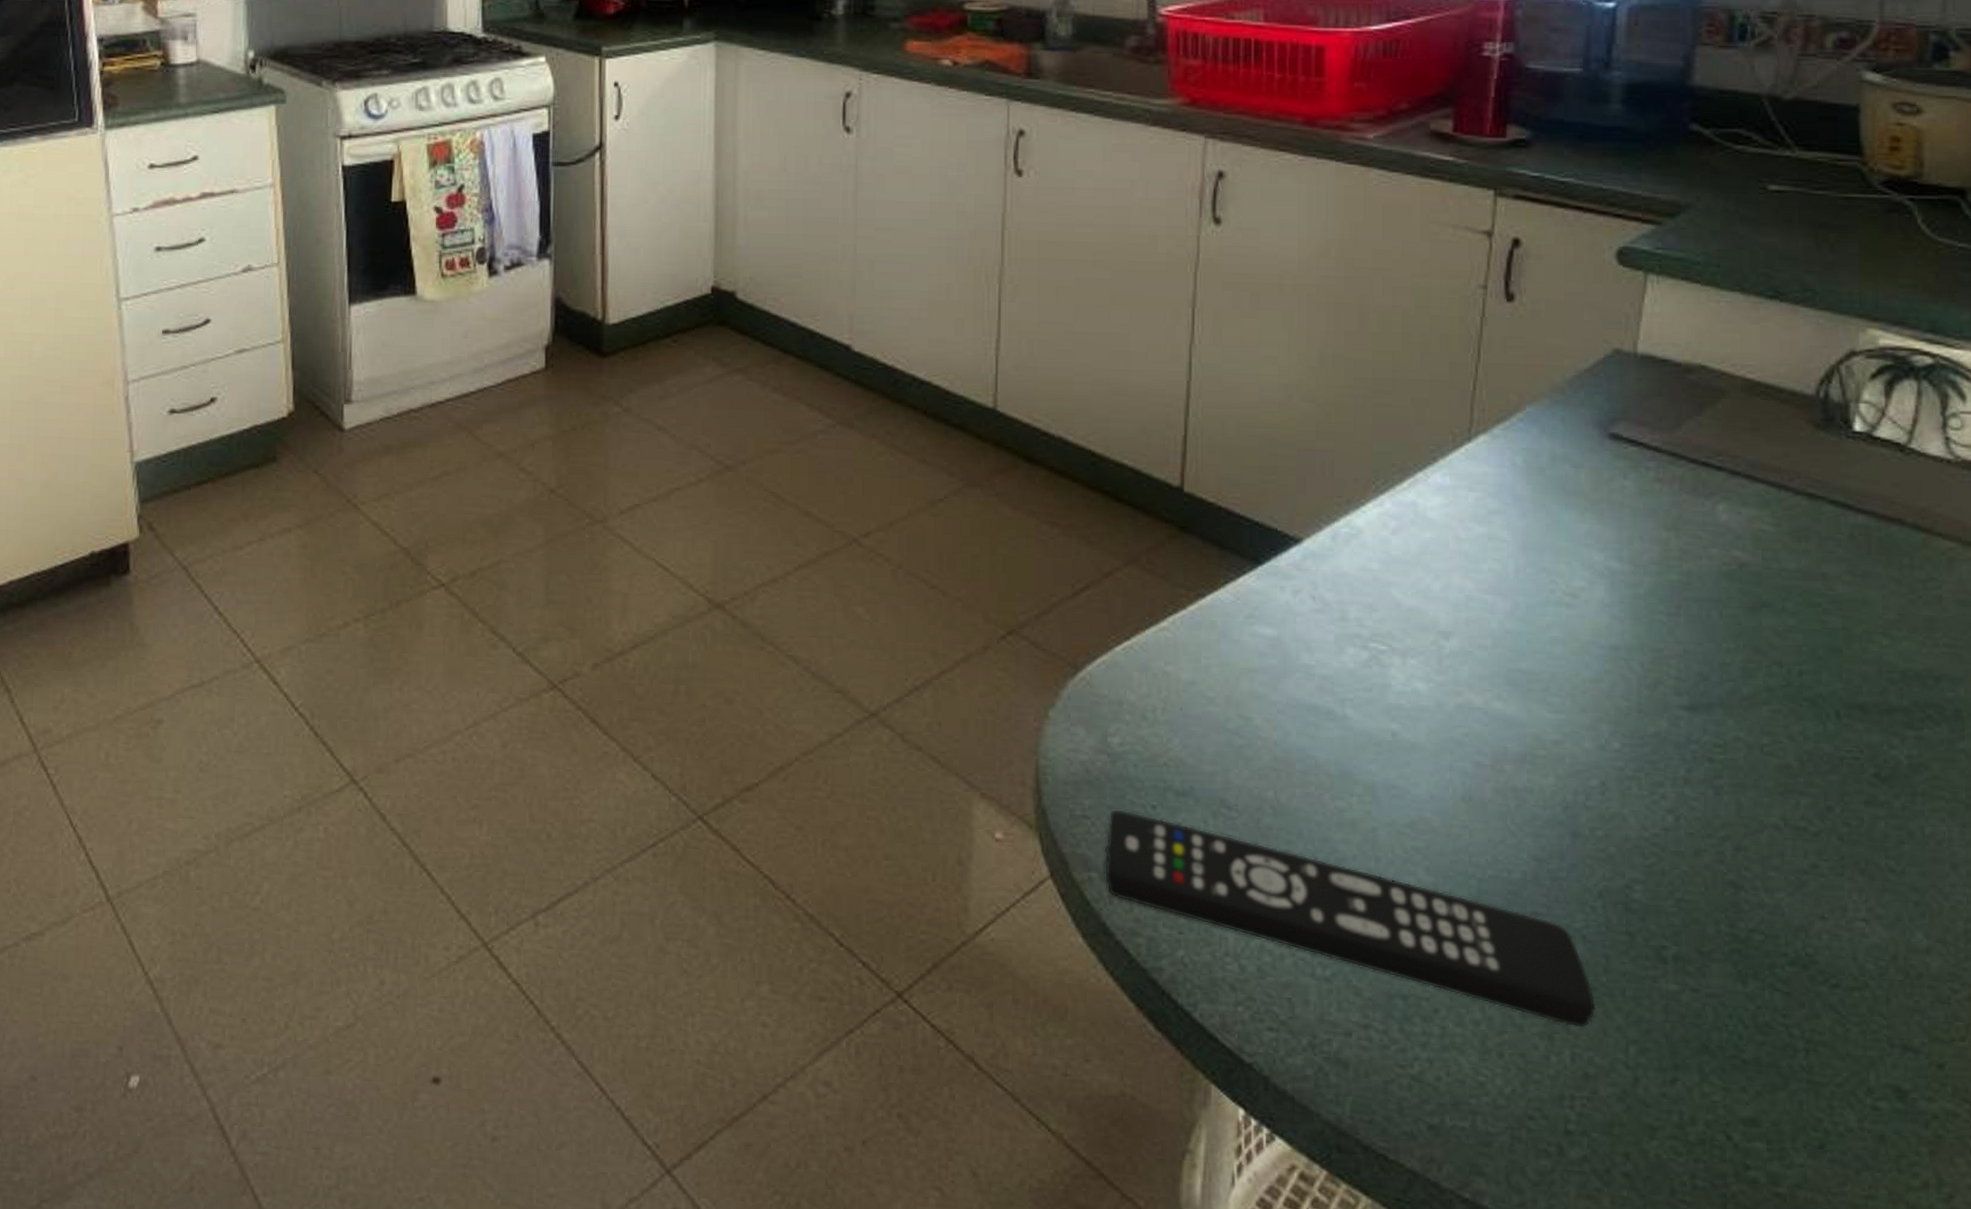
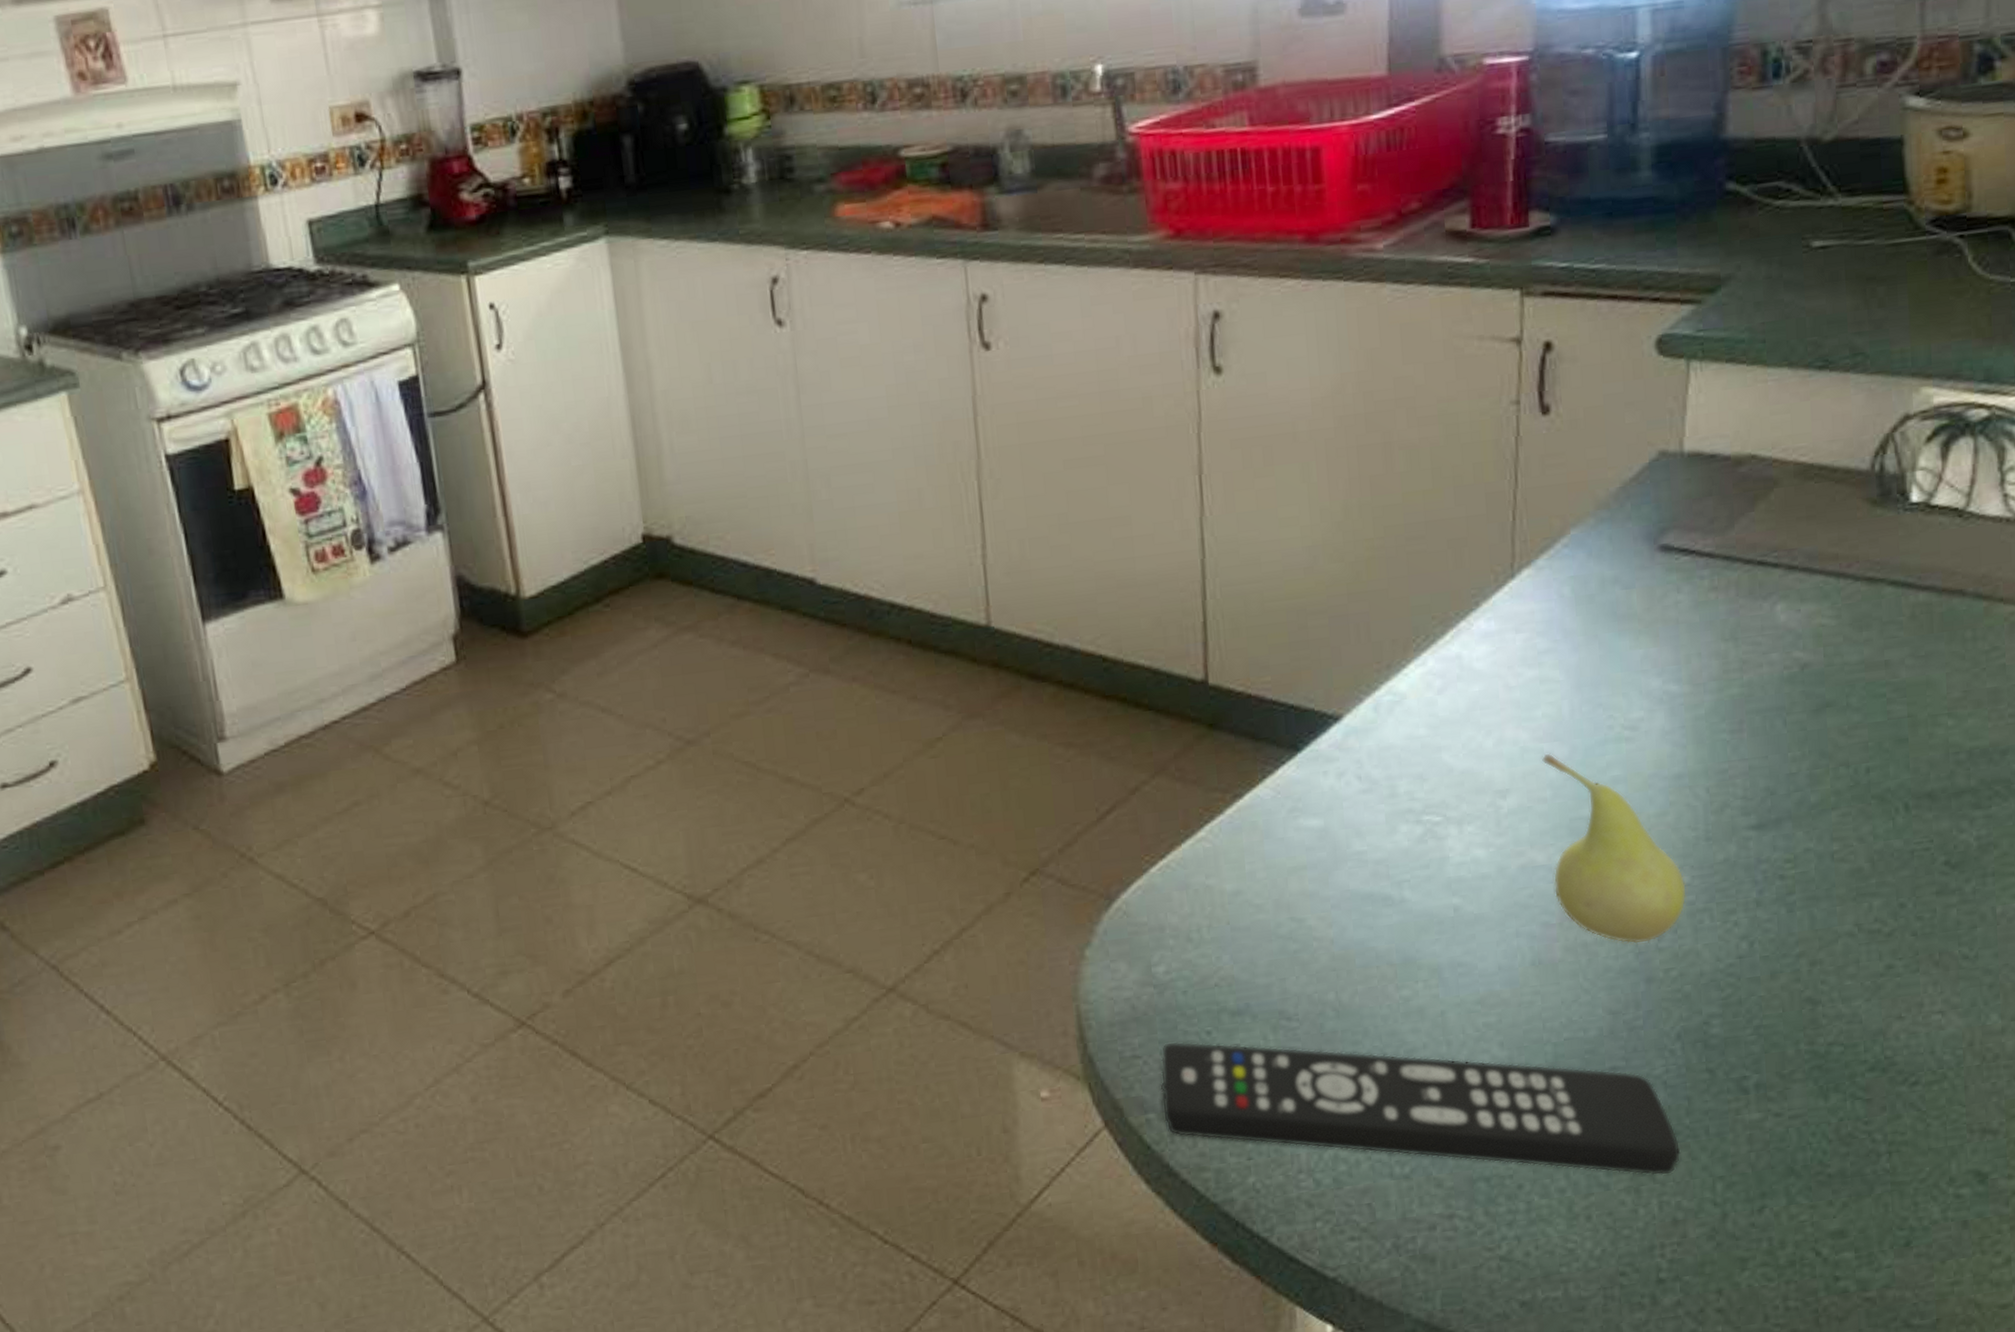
fruit: none [1485,605,1616,800] -> present [1542,753,1687,944]

